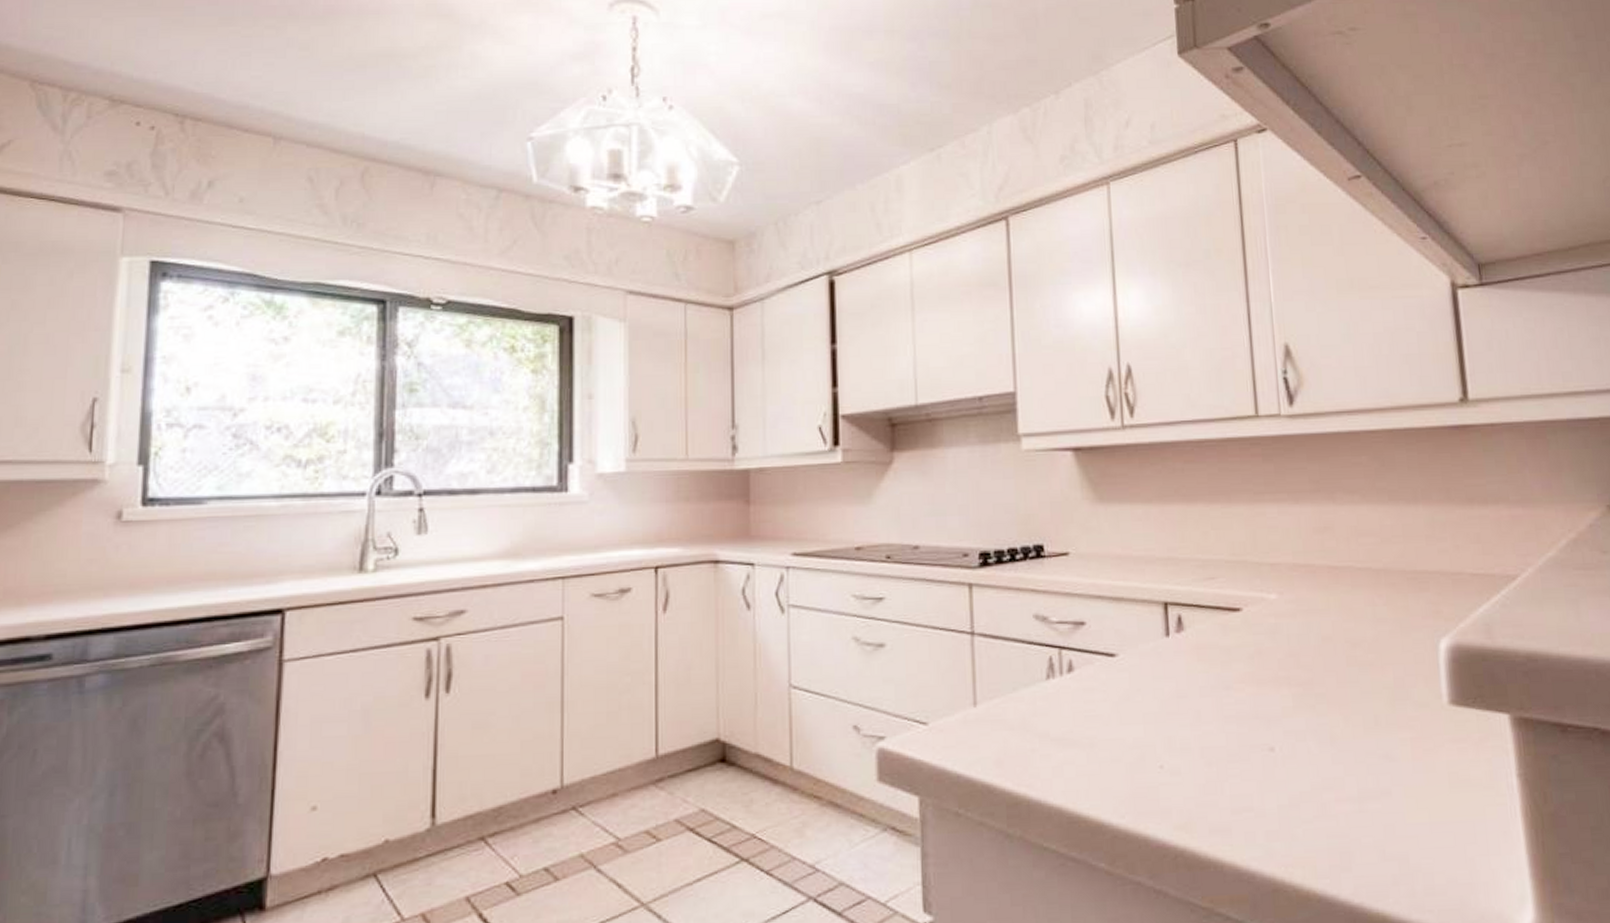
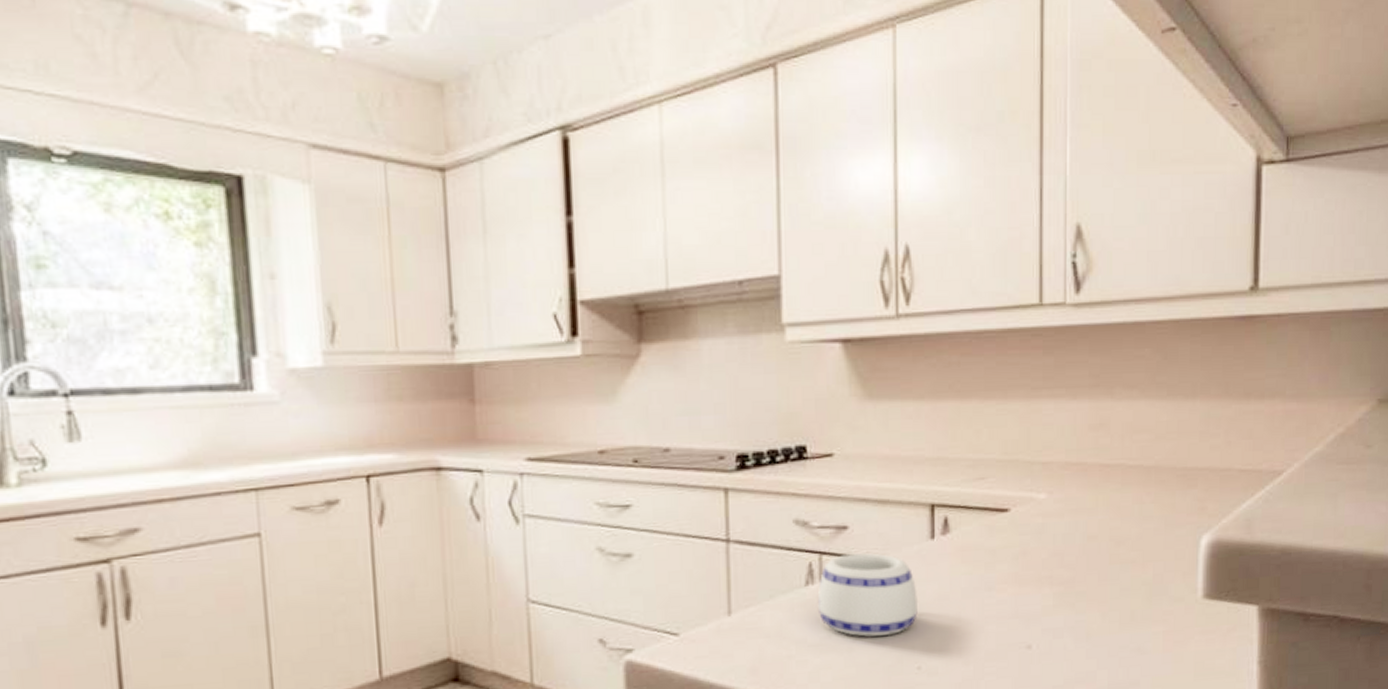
mug: none [1059,647,1158,733] -> present [818,552,919,637]

